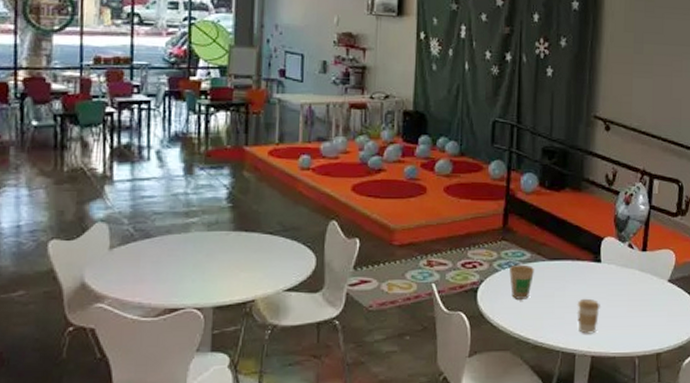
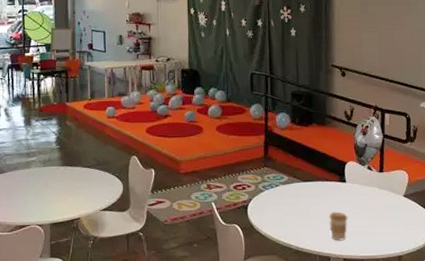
paper cup: present [509,264,534,299] -> none [272,185,292,214]

